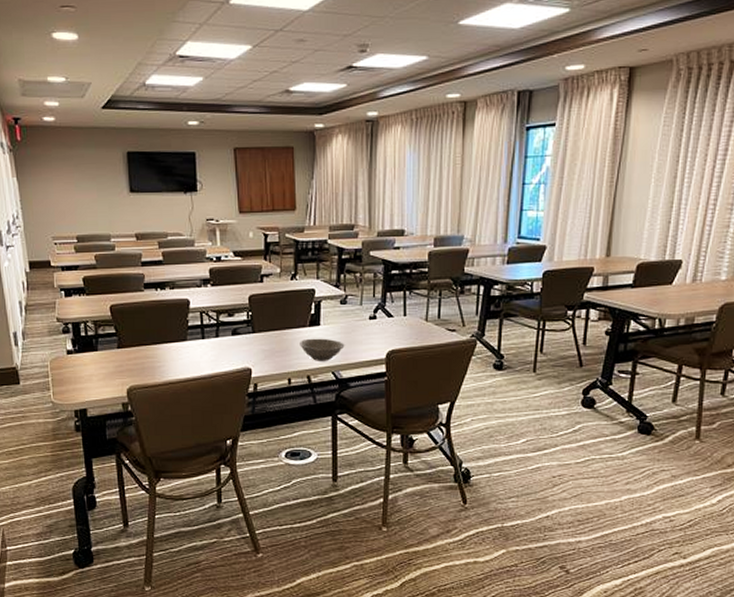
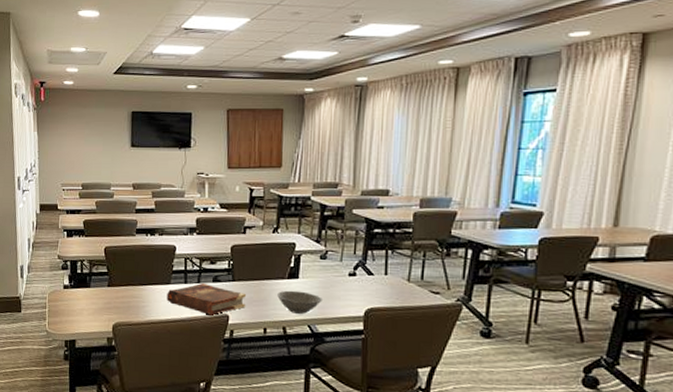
book: none [184,336,269,370] -> present [167,282,247,315]

